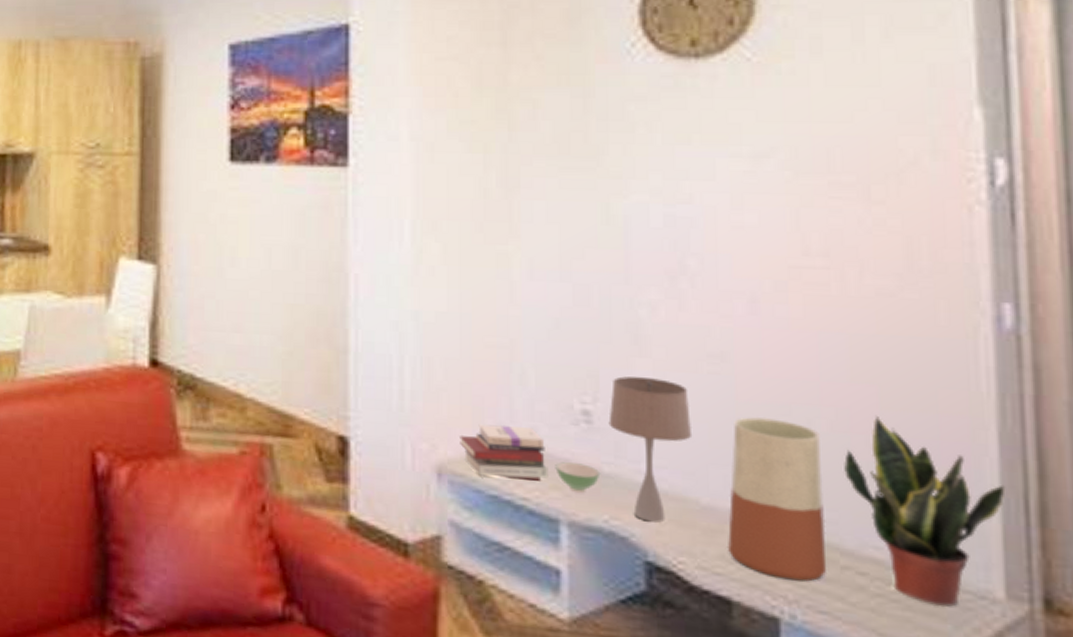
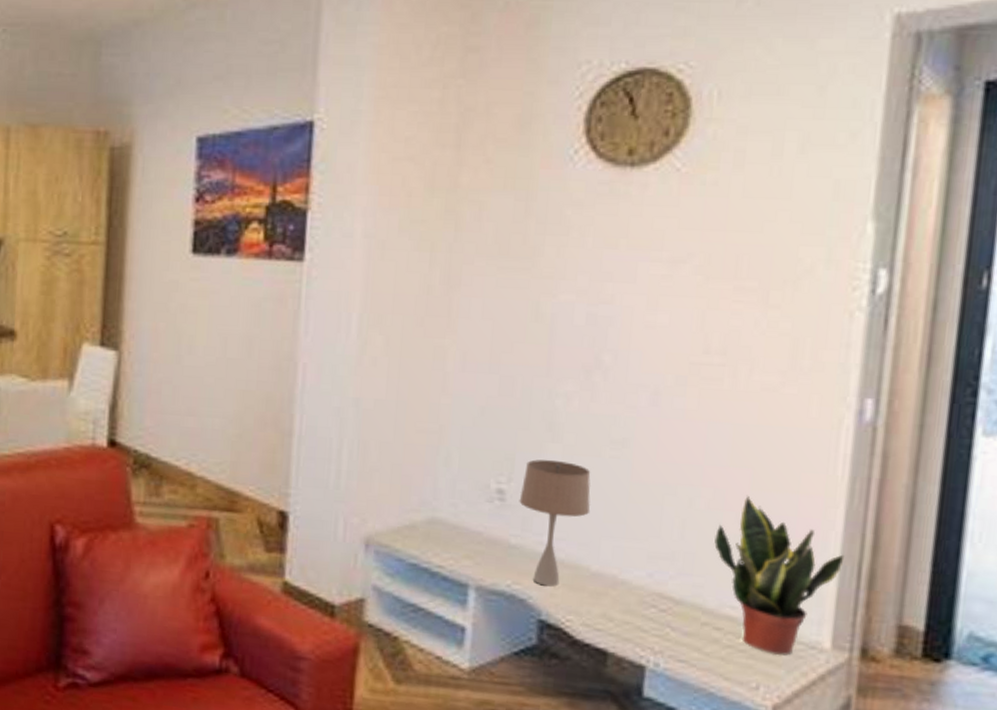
books: present [460,424,549,481] -> none [387,501,463,551]
bowl: present [555,462,601,494] -> none [469,534,508,562]
vase: present [728,417,826,581] -> none [609,496,698,636]

